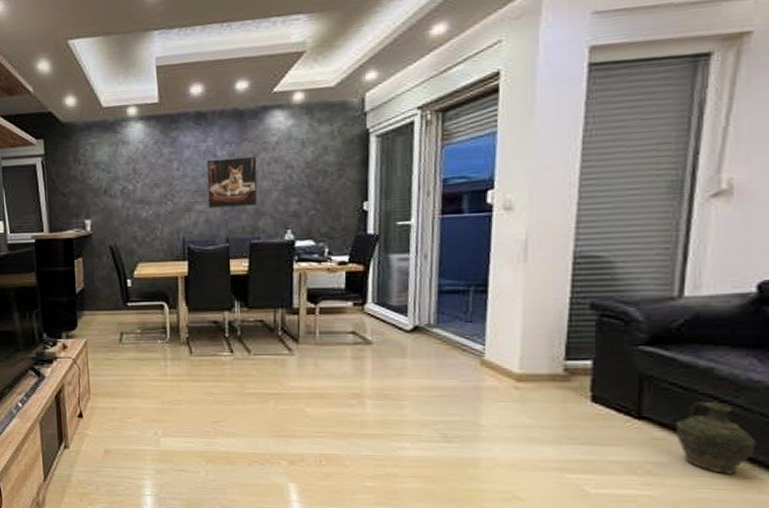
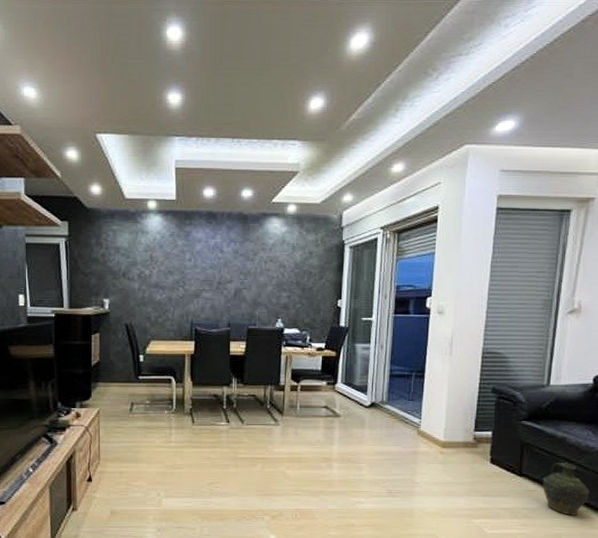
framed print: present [207,156,258,208] -> none [214,254,256,296]

